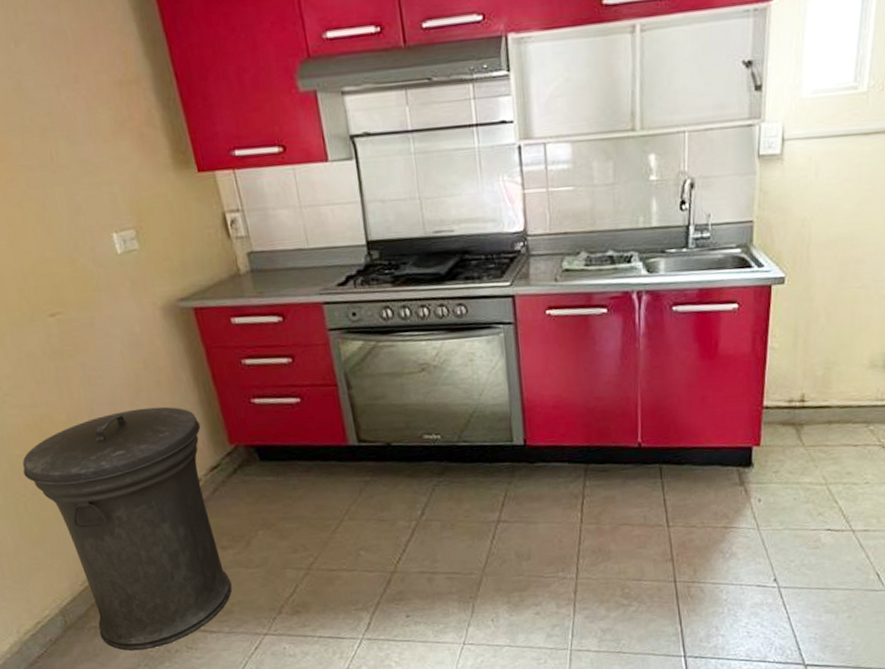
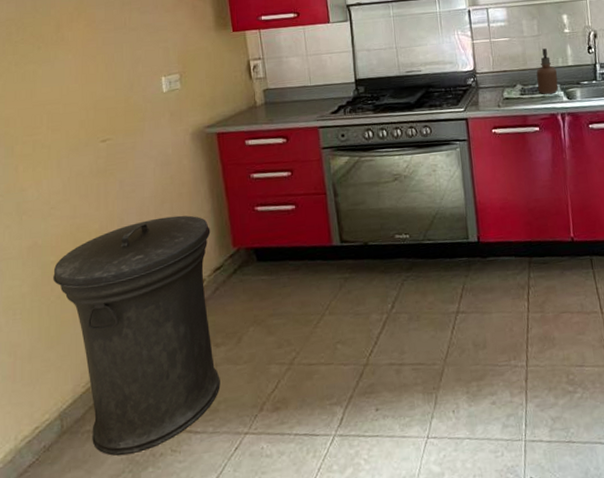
soap dispenser: none [607,202,636,267] -> present [536,48,559,95]

